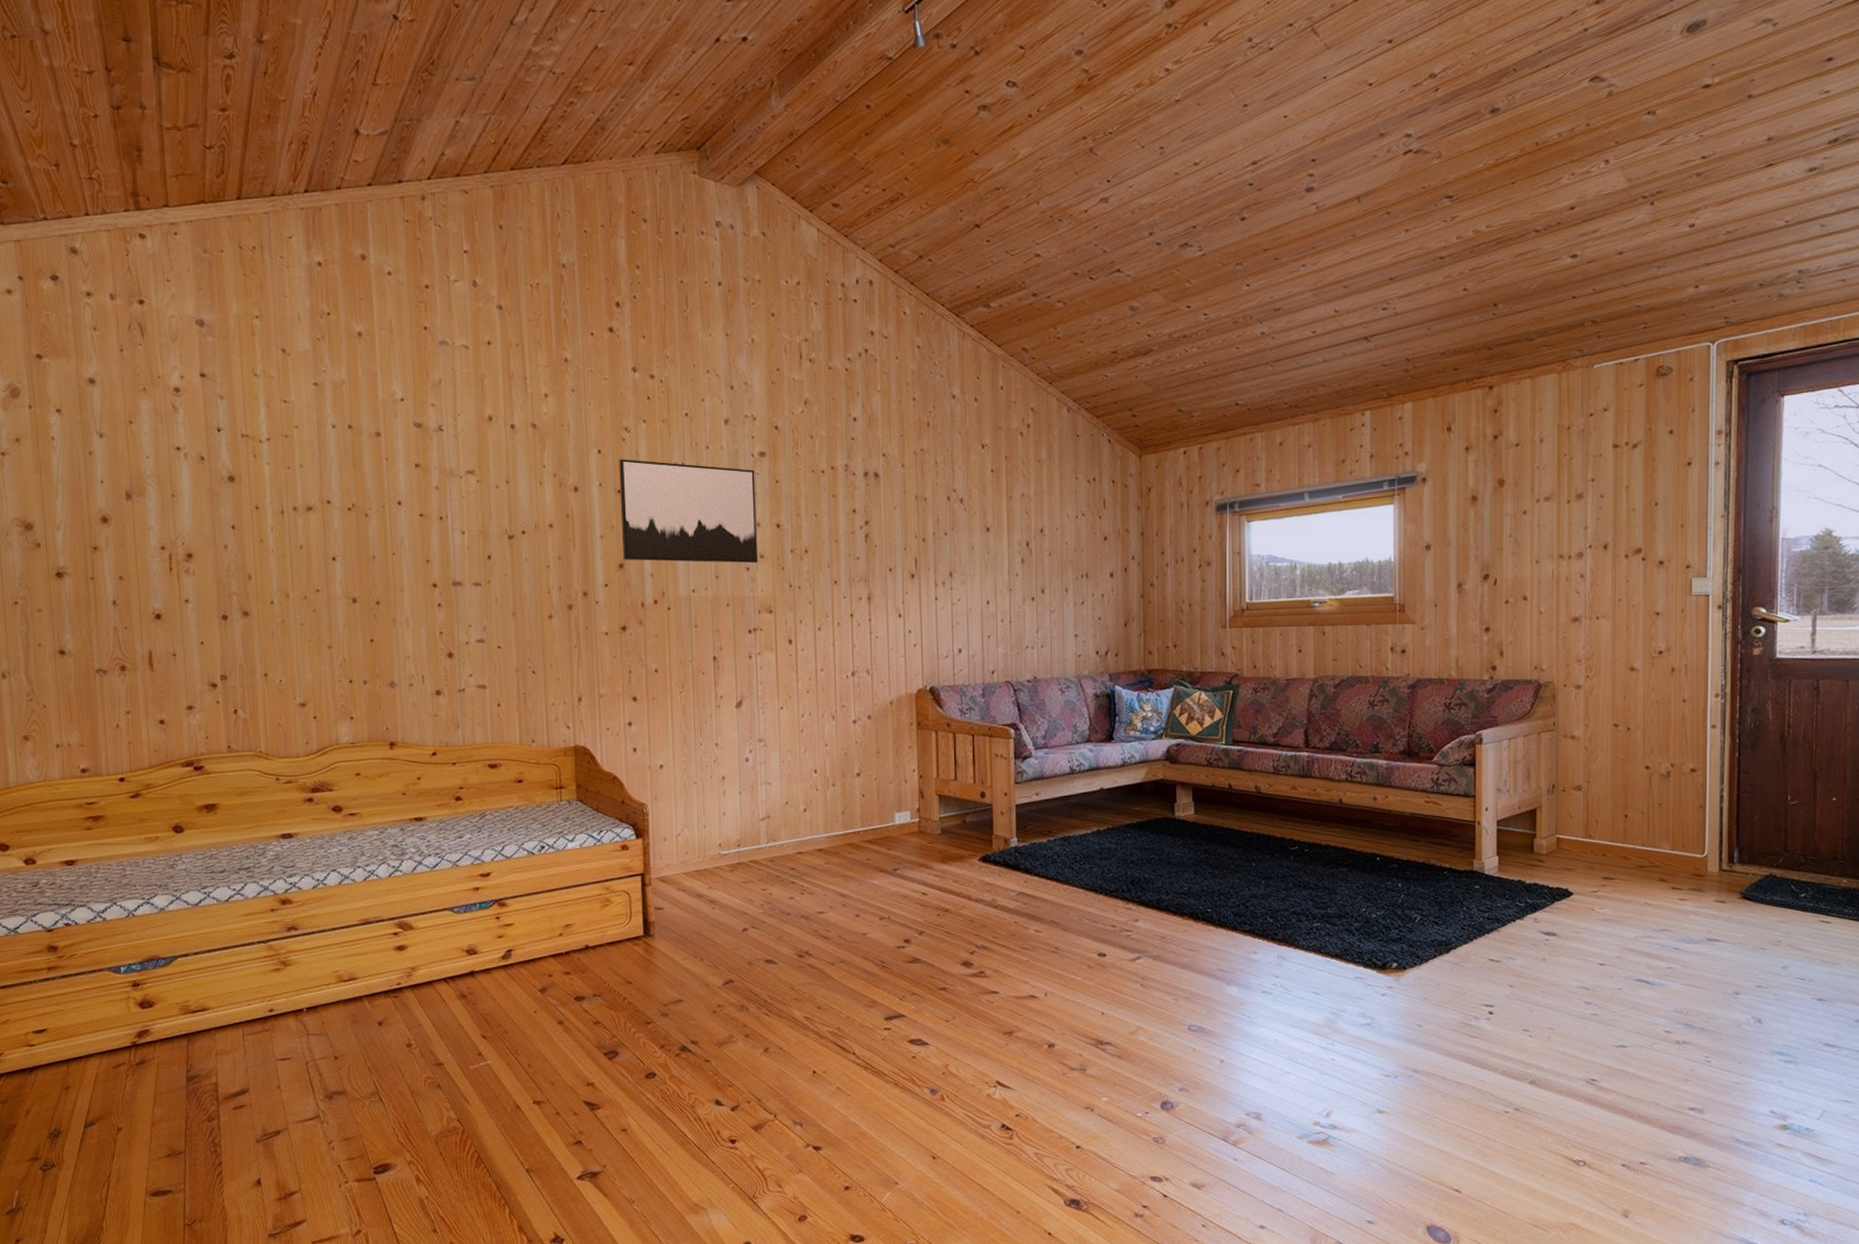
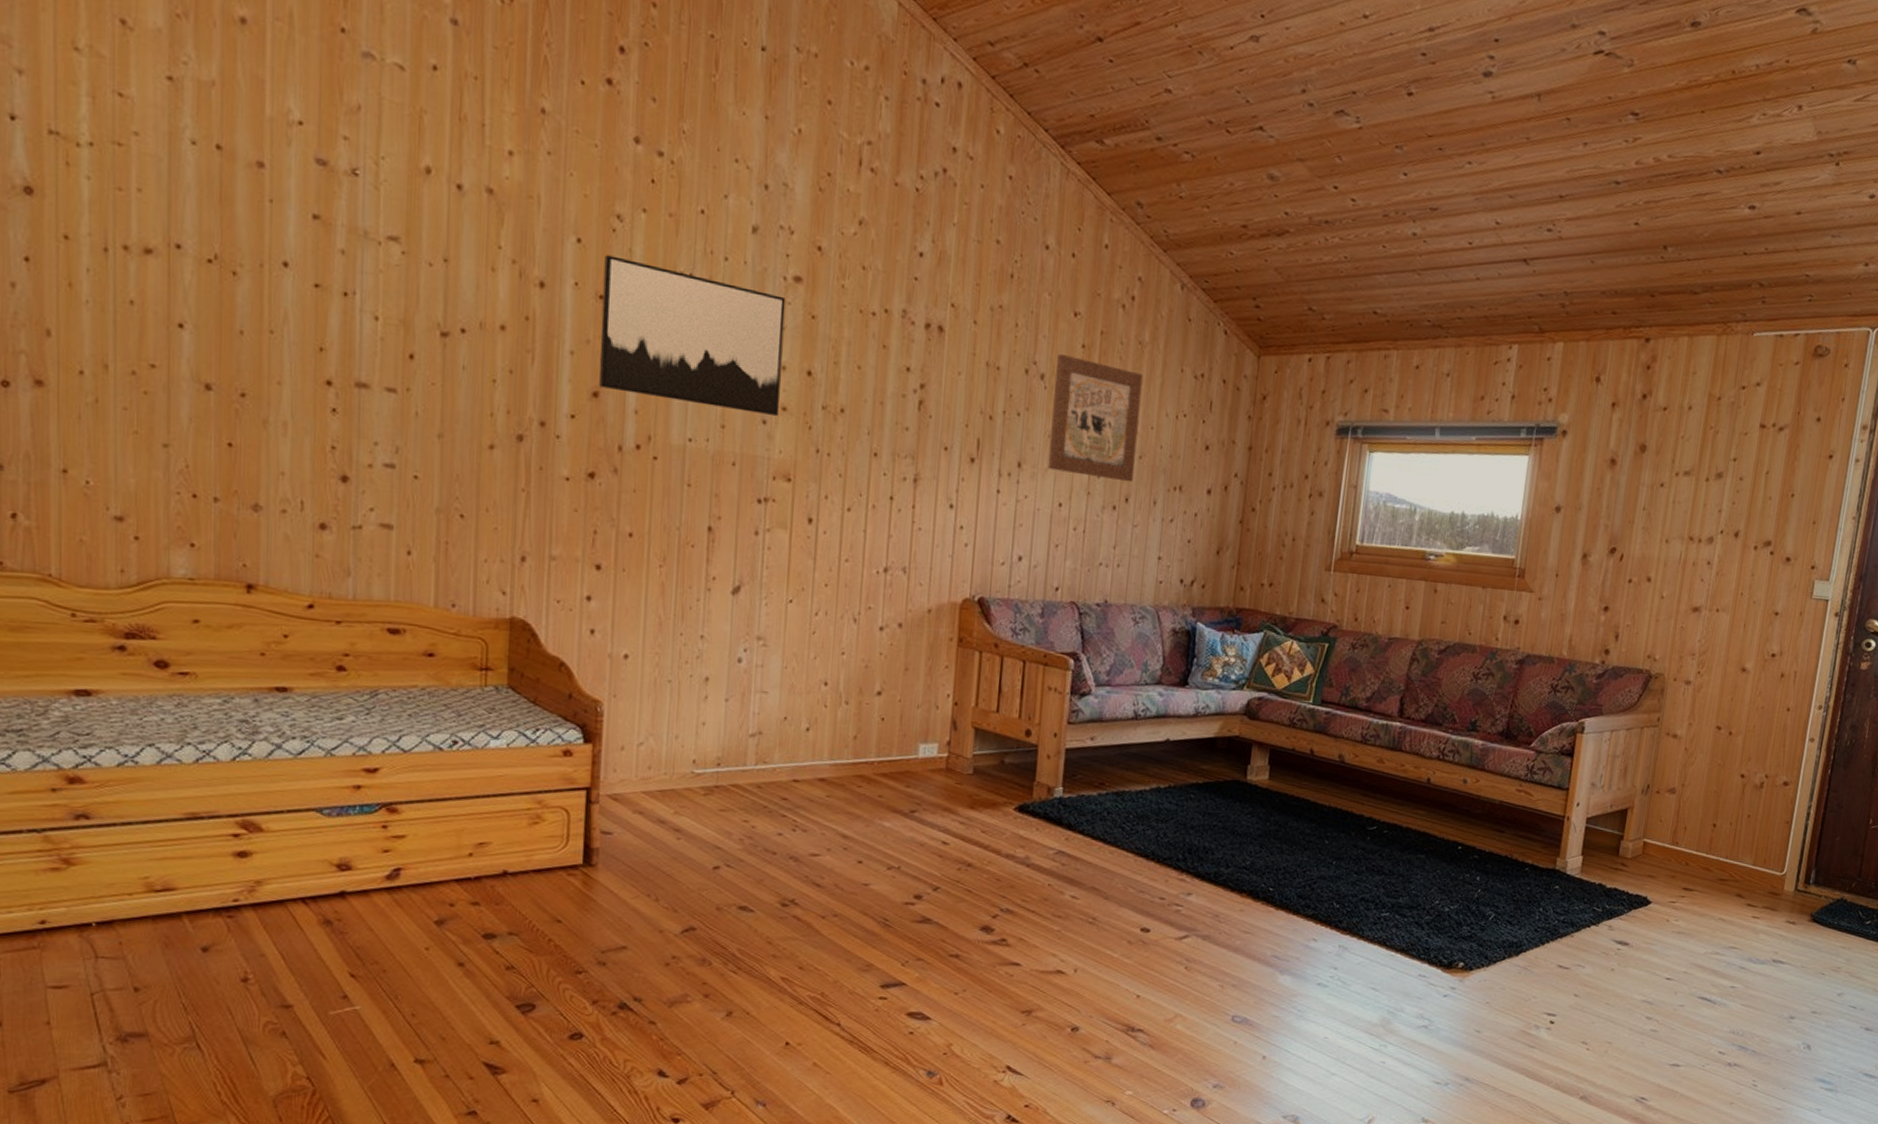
wall art: none [972,479,1046,576] -> present [1047,353,1143,483]

